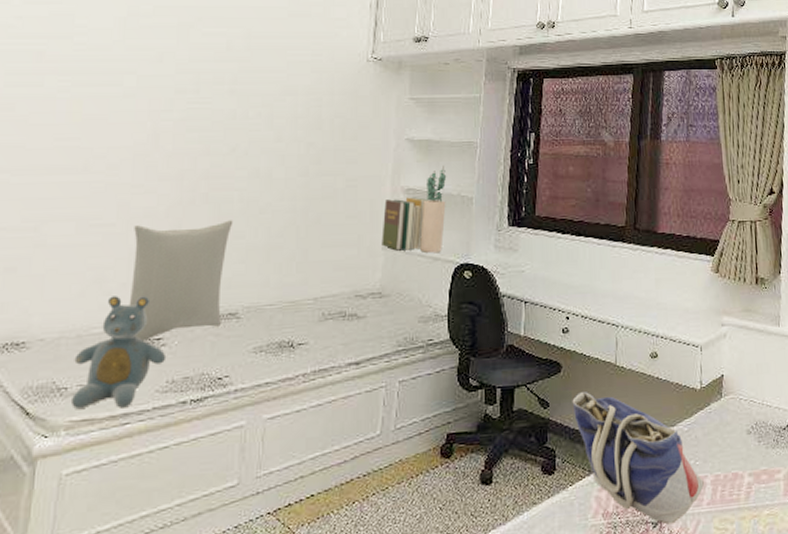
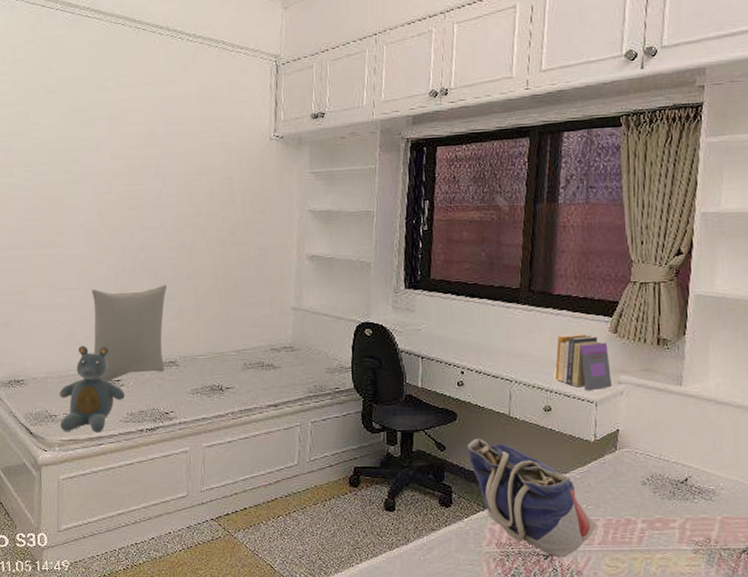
books: present [381,197,427,251] -> none [290,263,329,311]
vase: present [419,166,447,254] -> none [324,234,347,313]
books: none [661,273,715,333] -> present [555,333,612,390]

